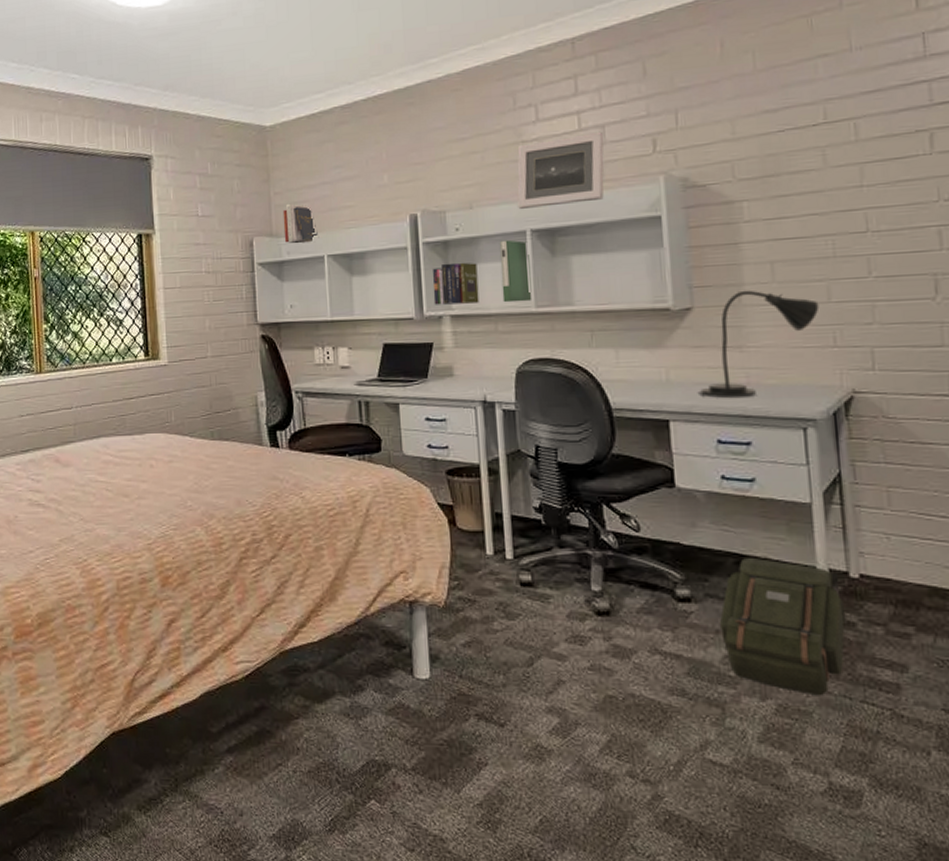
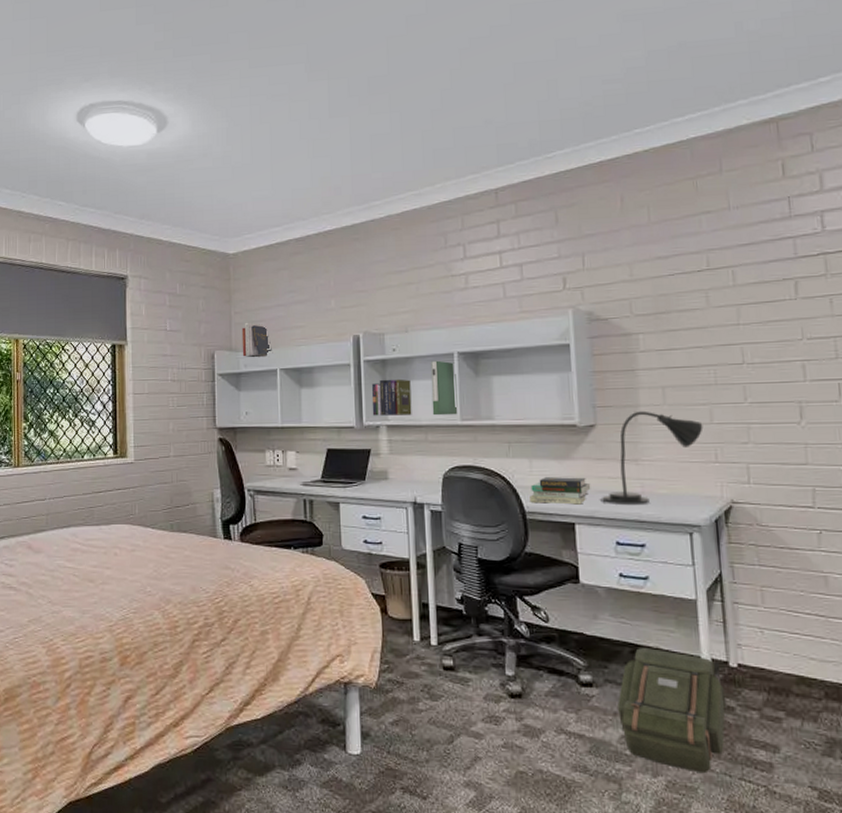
picture frame: present [517,131,604,209] -> none [446,269,522,334]
books: none [616,368,688,400] -> present [530,477,591,505]

